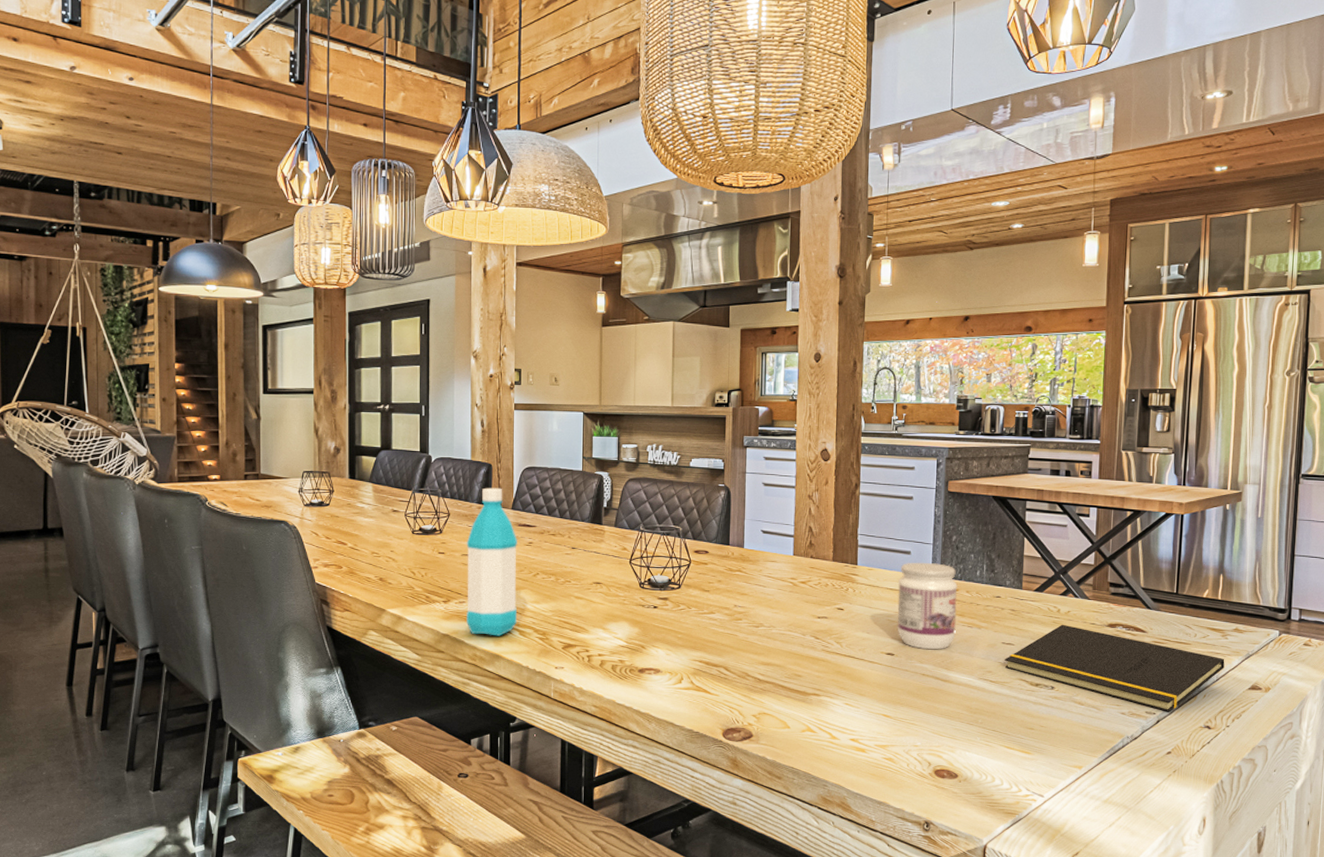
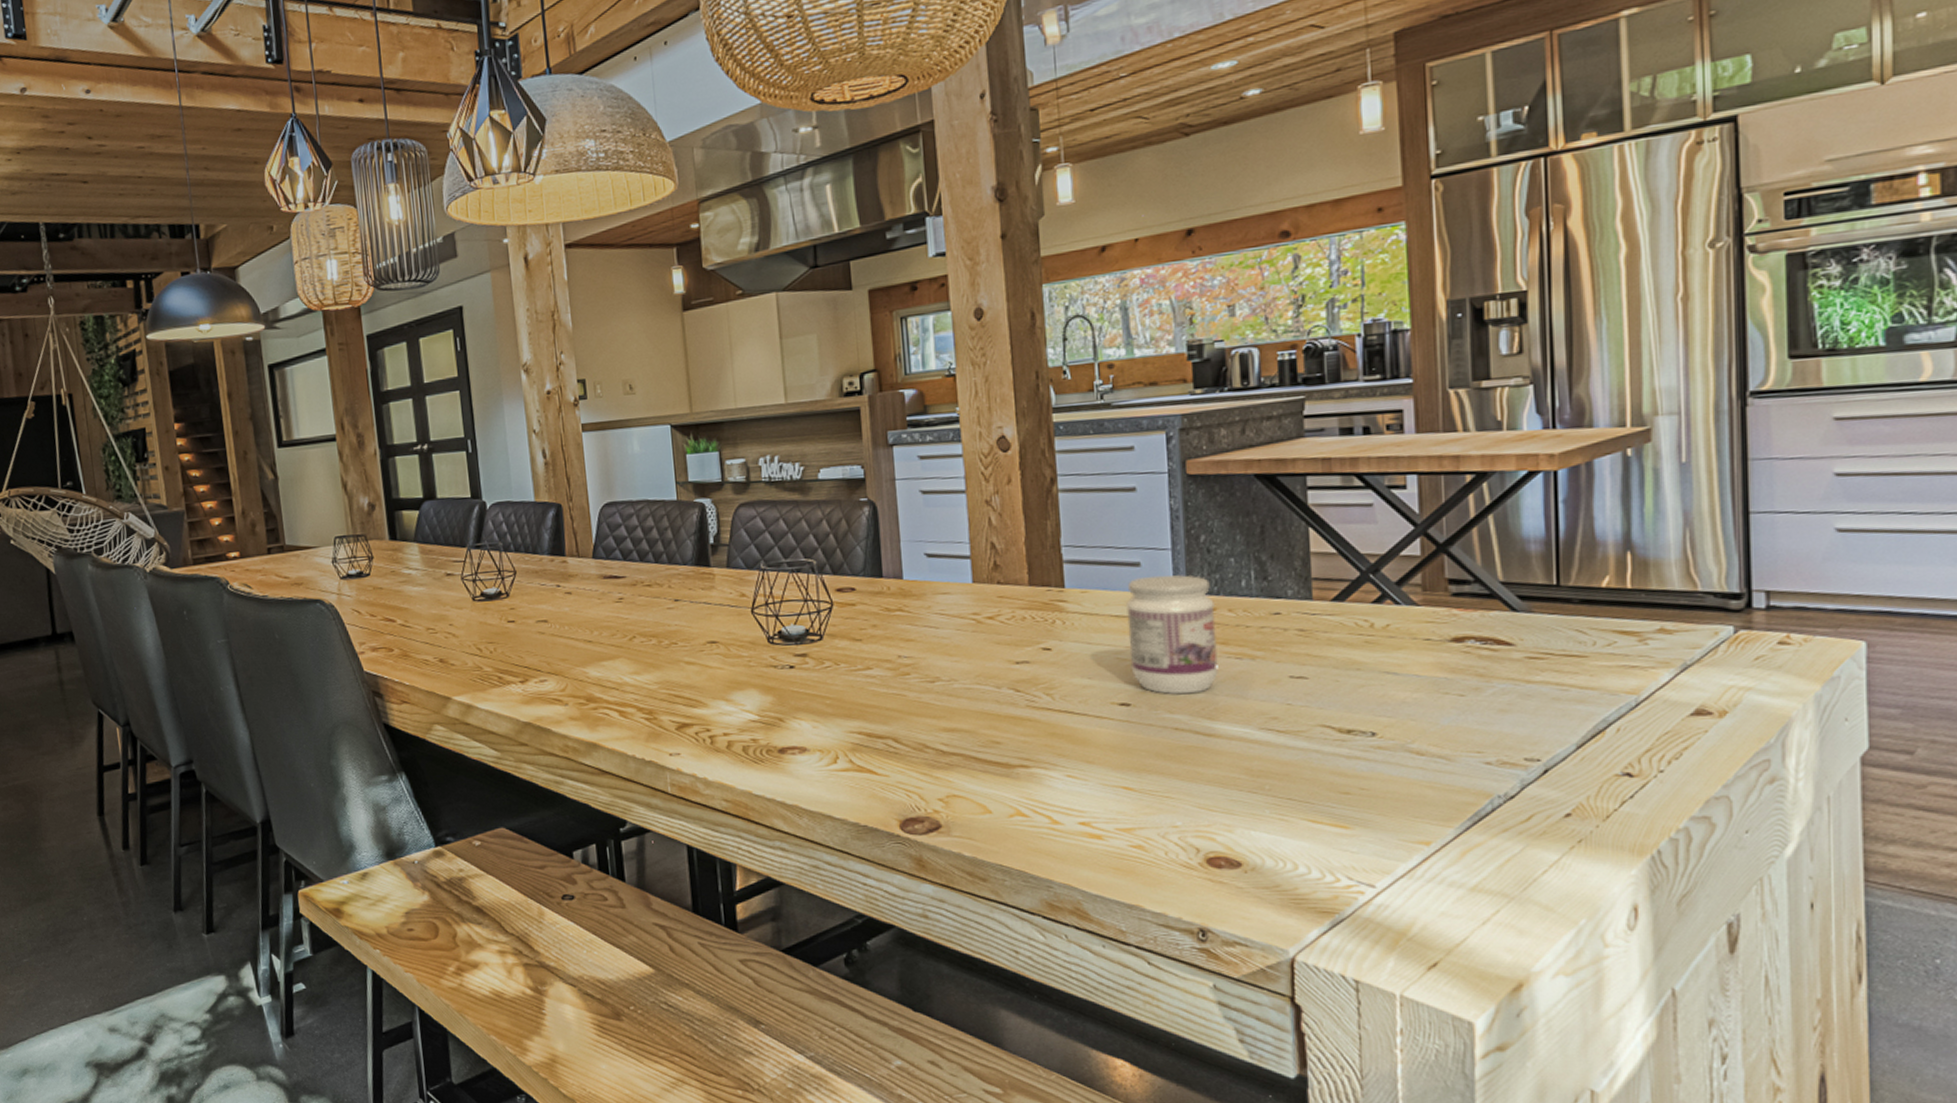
water bottle: present [466,487,518,636] -> none [540,532,615,721]
notepad: present [1005,624,1225,712] -> none [1296,643,1647,757]

